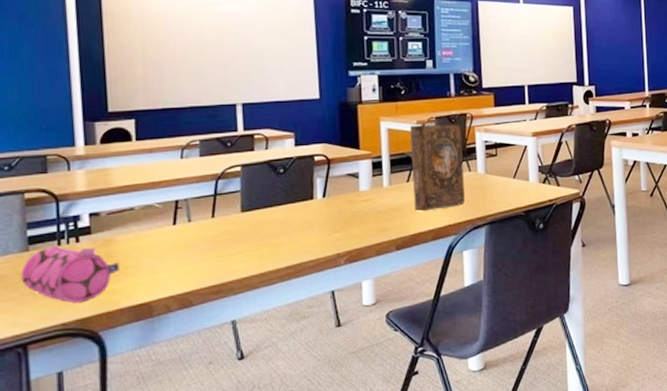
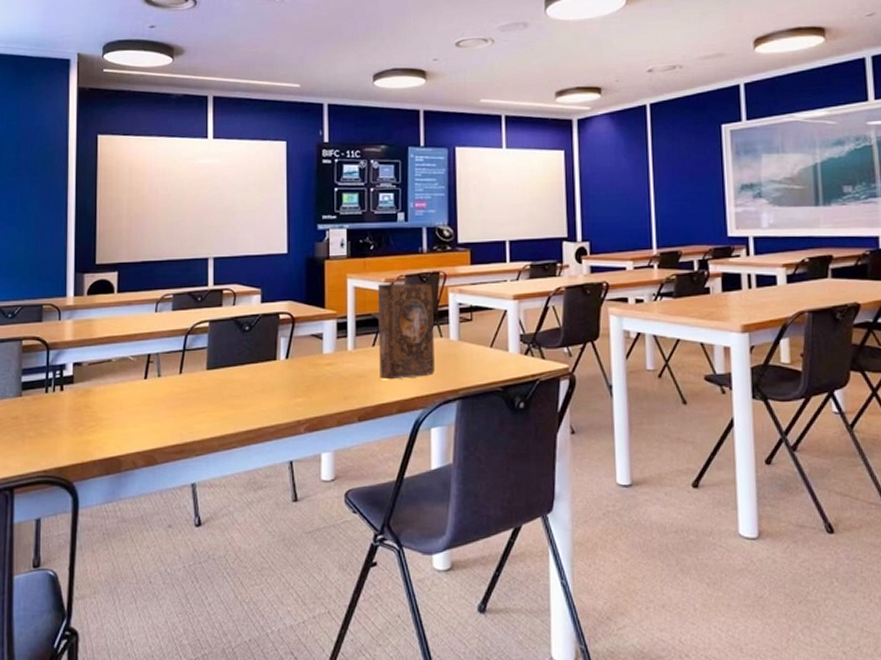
pencil case: present [21,245,119,304] -> none [13,392,95,451]

